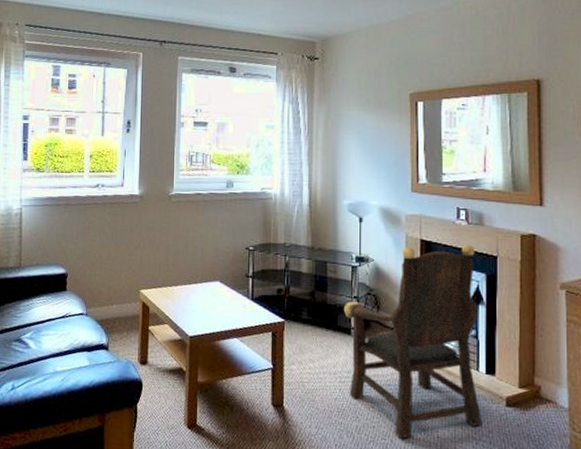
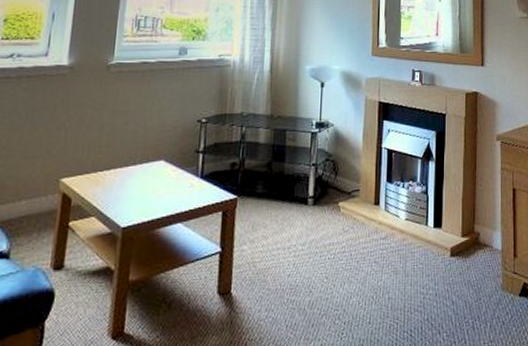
armchair: present [343,245,483,439] -> none [301,105,430,306]

